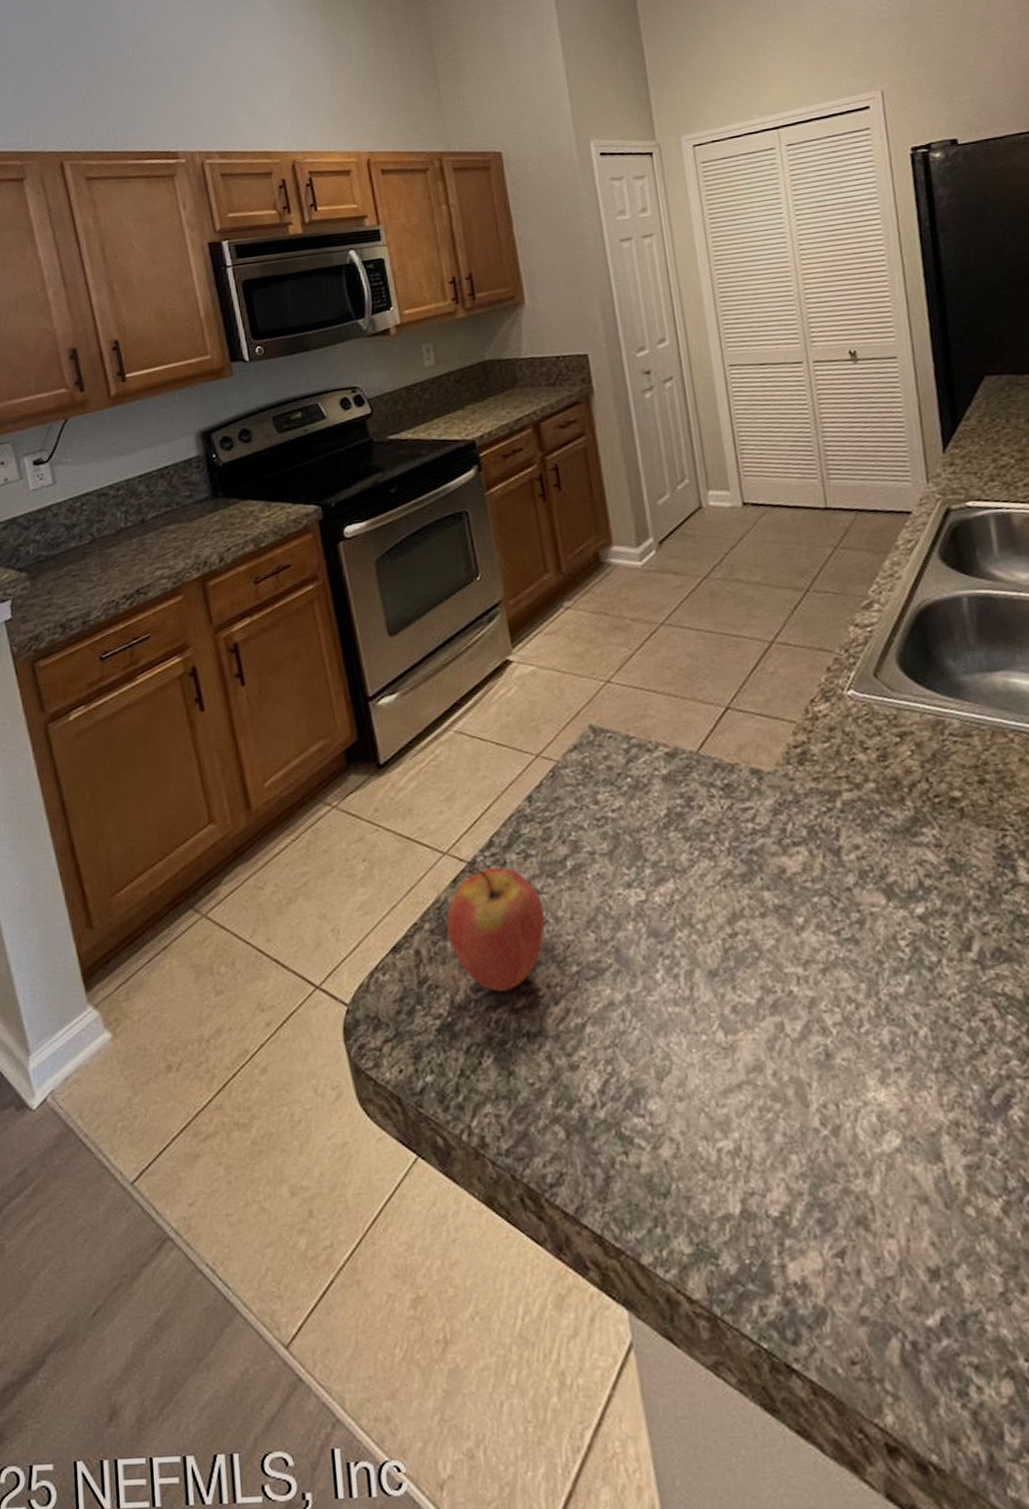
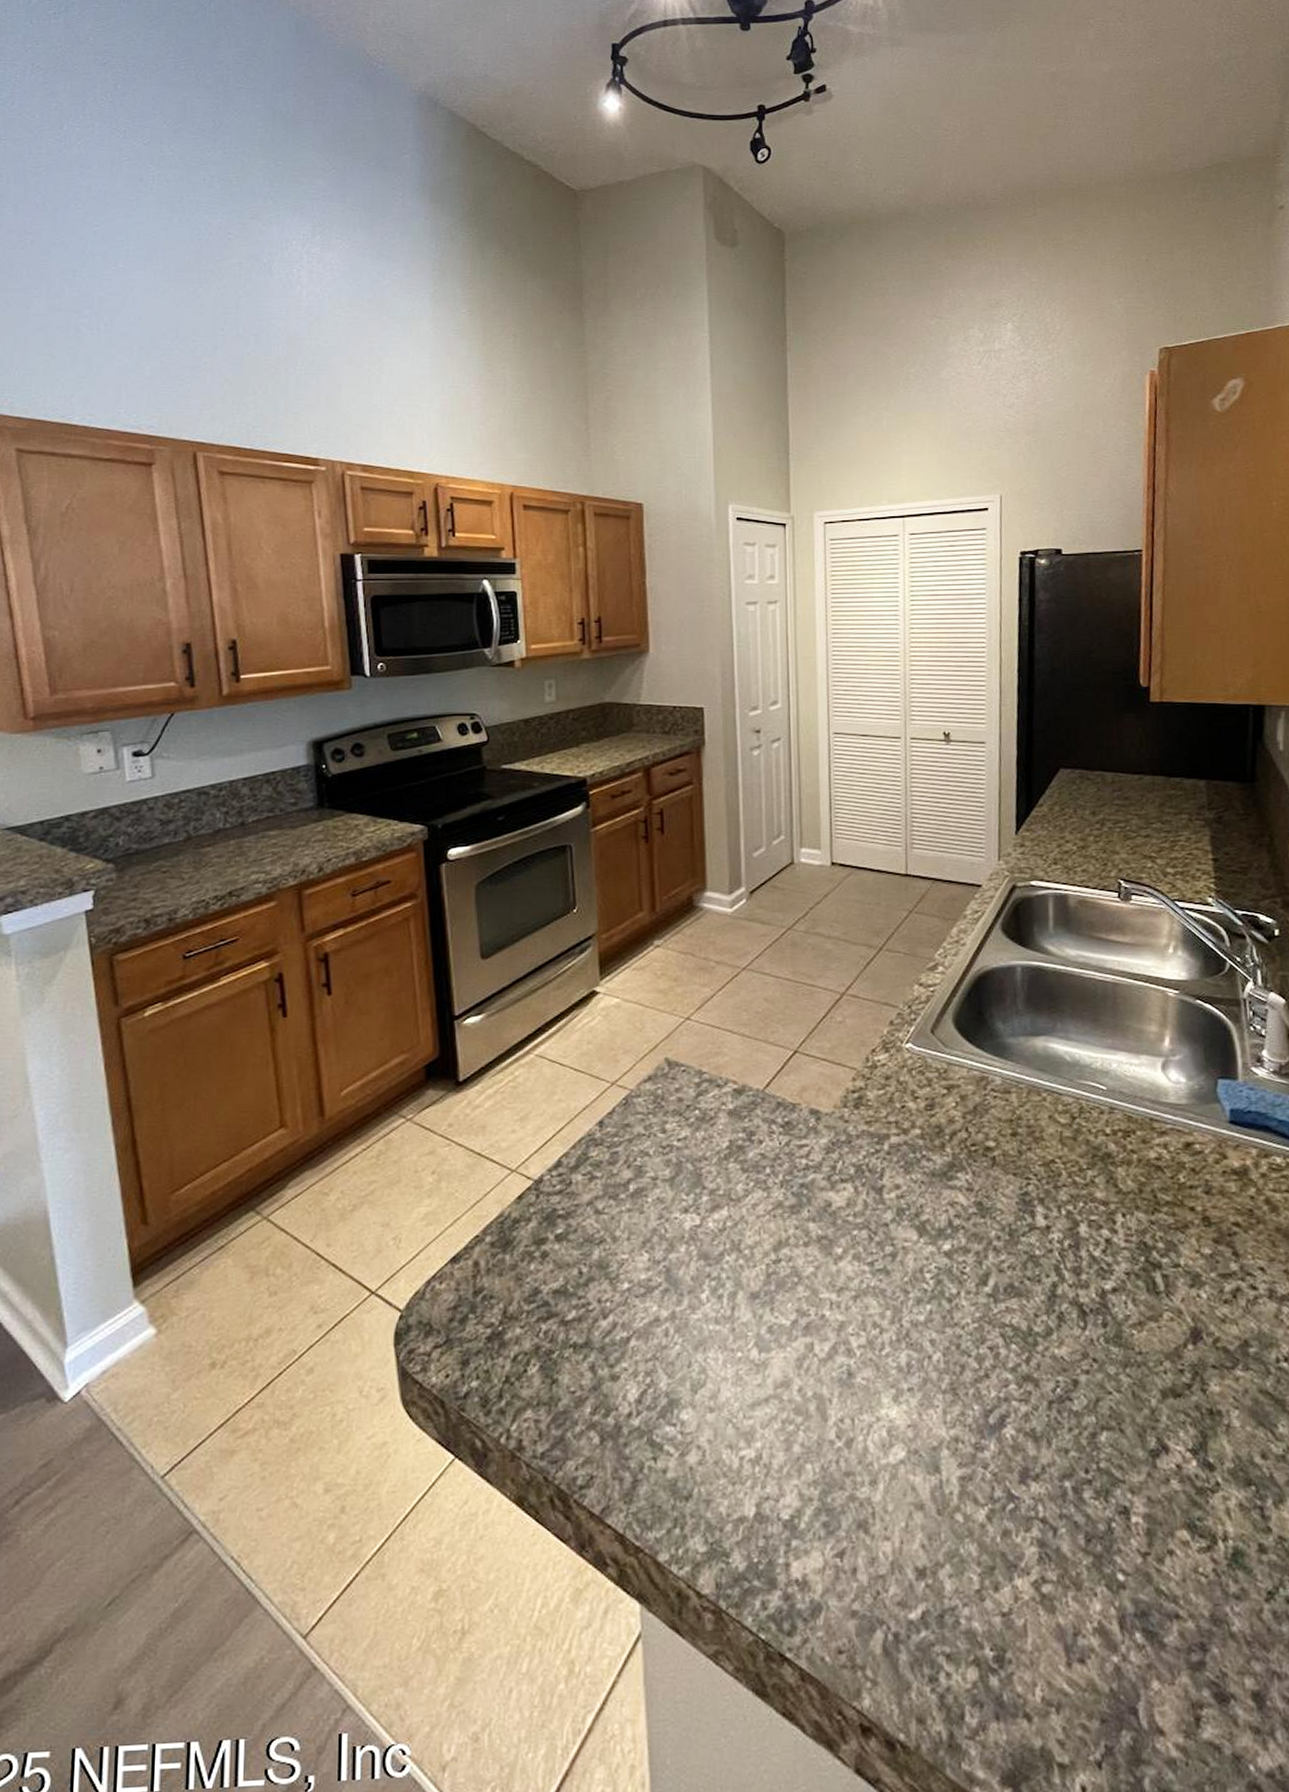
fruit: present [446,866,545,992] -> none [507,1184,603,1304]

